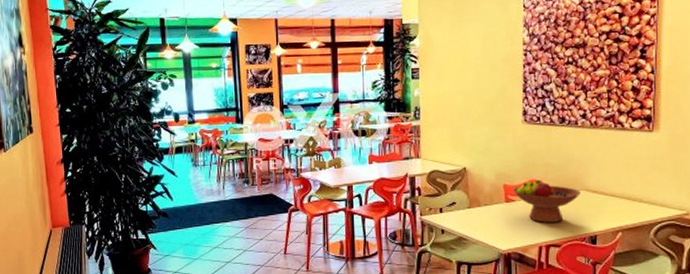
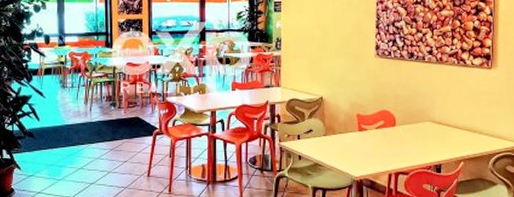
fruit bowl: present [512,180,581,223] -> none [365,111,427,151]

